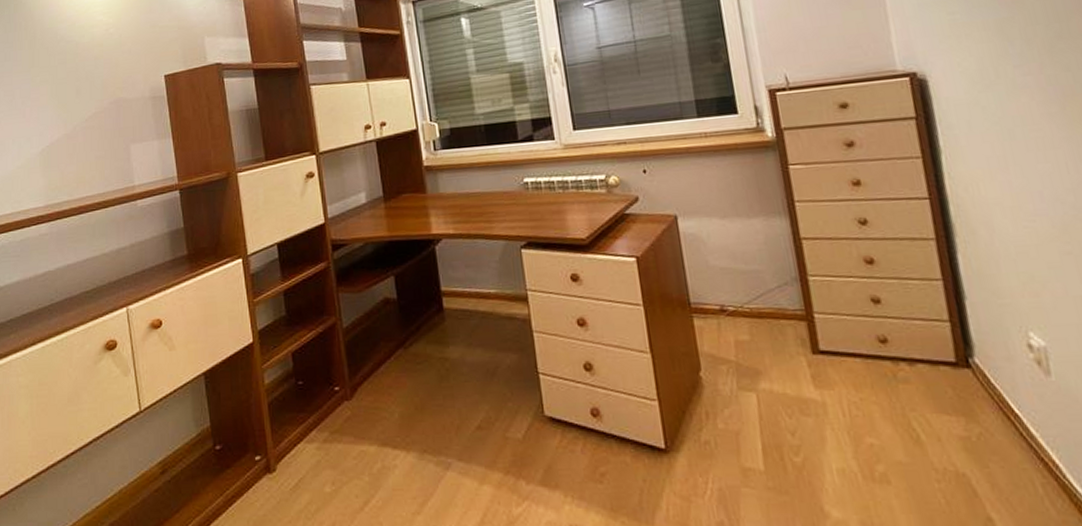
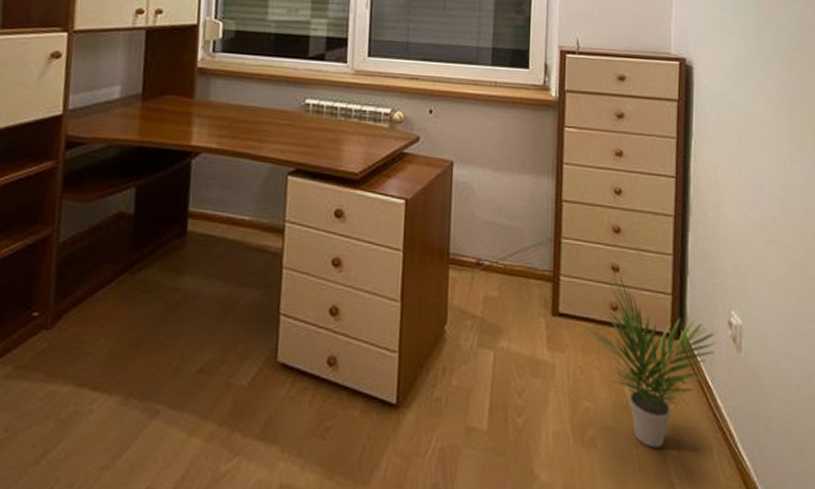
potted plant: none [848,308,1017,482] -> present [581,275,716,448]

